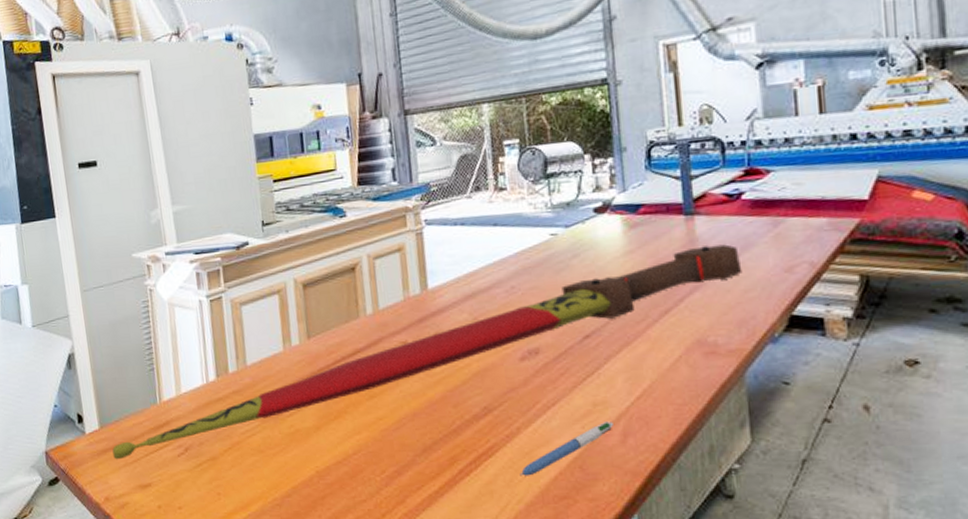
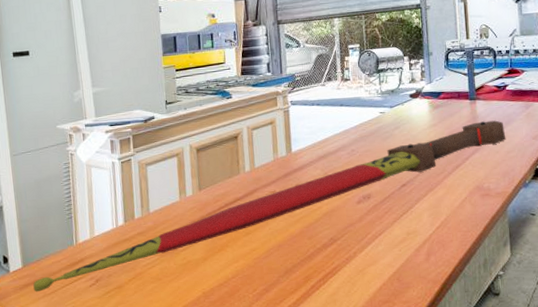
pen: present [520,421,613,476] -> none [355,245,421,288]

